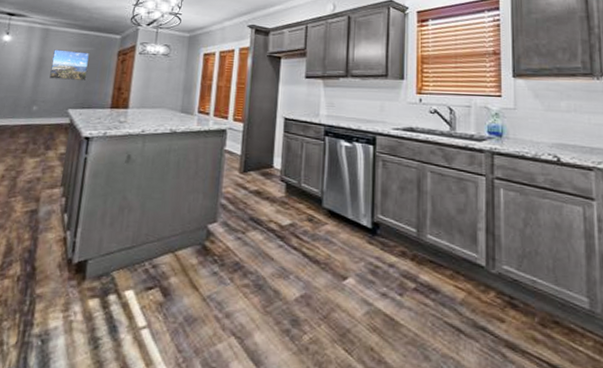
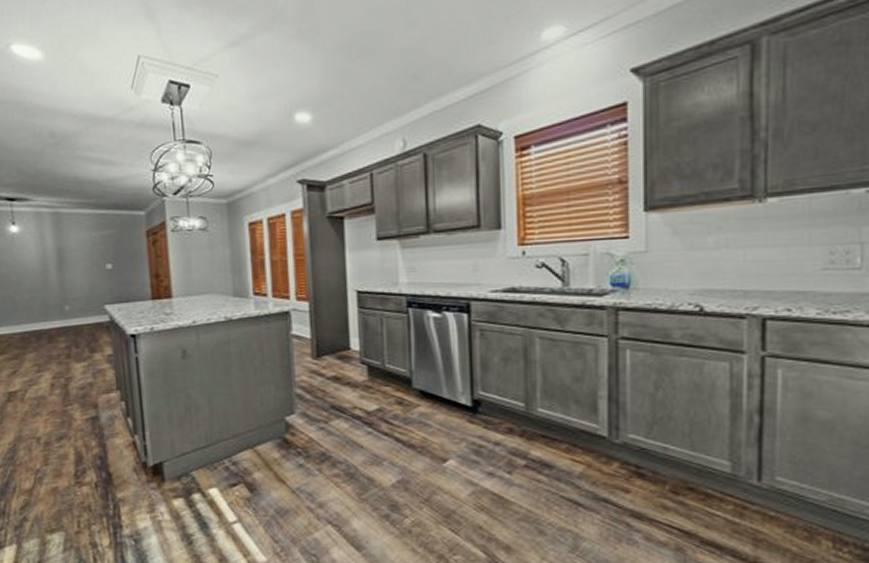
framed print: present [49,49,90,80] -> none [71,235,117,272]

